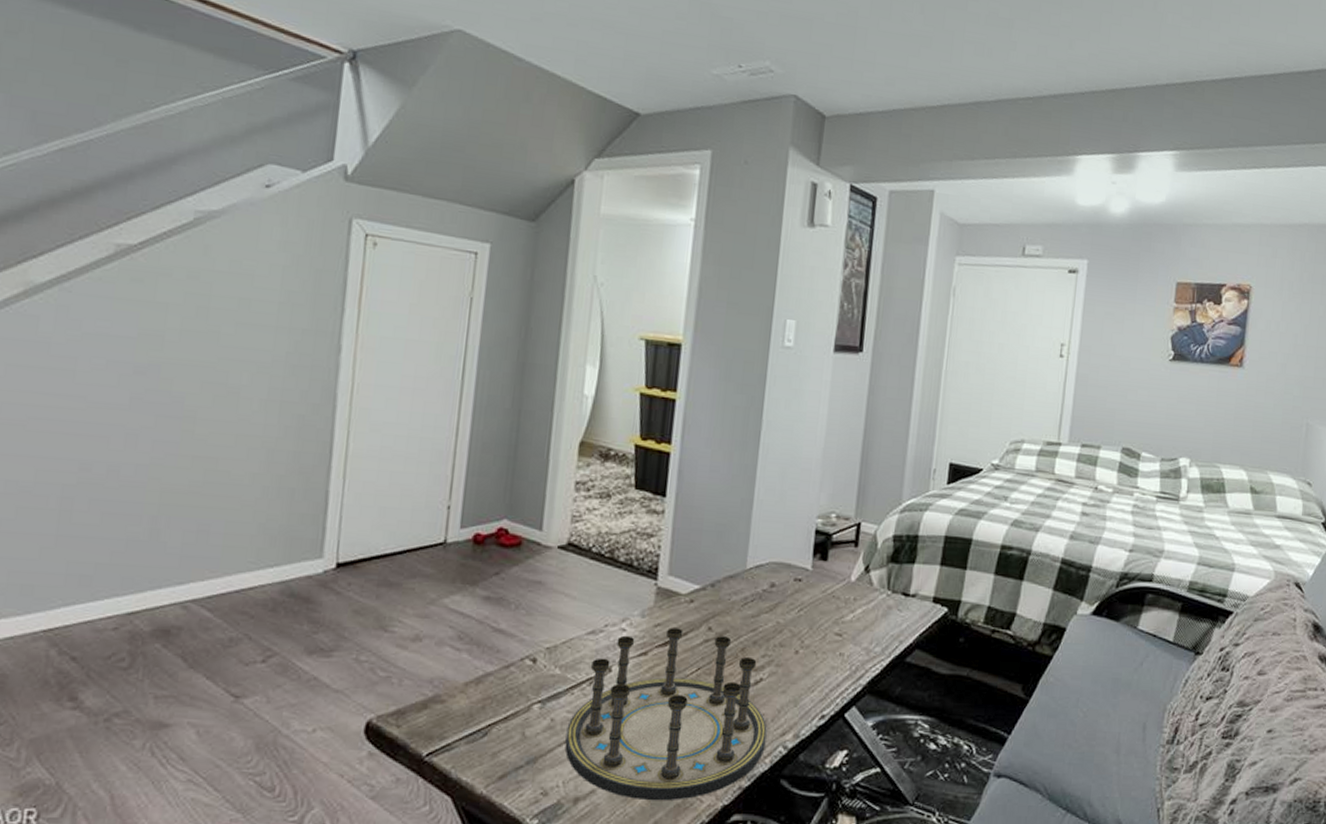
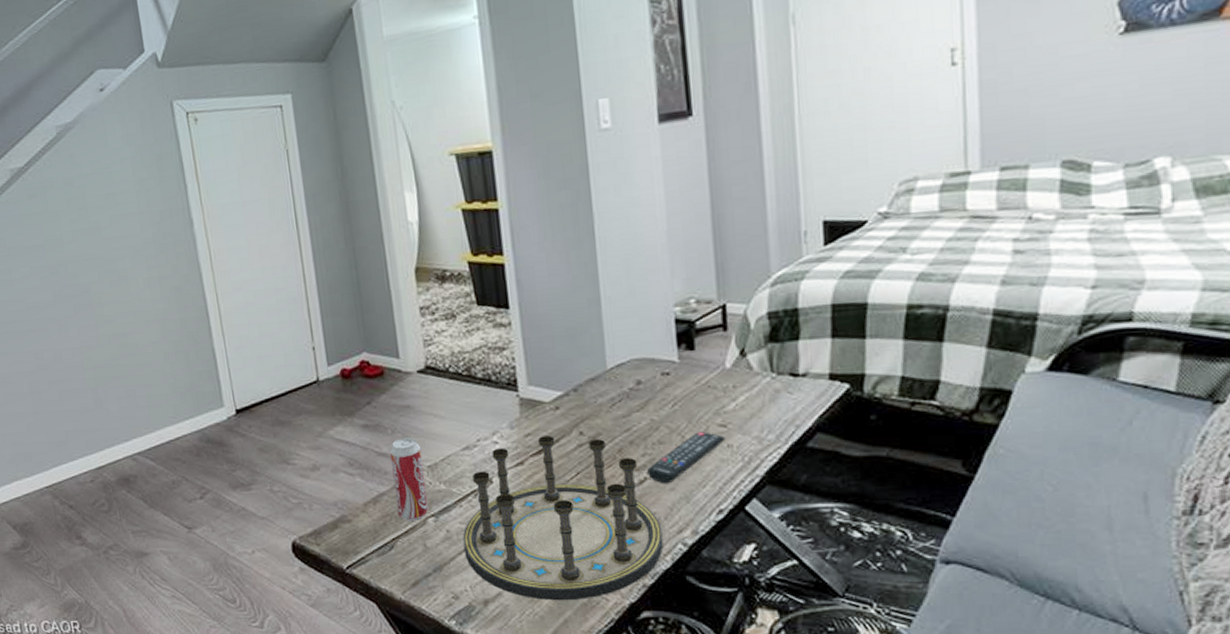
beverage can: none [501,615,543,706] -> present [390,437,429,521]
remote control: none [763,637,839,687] -> present [646,430,725,484]

